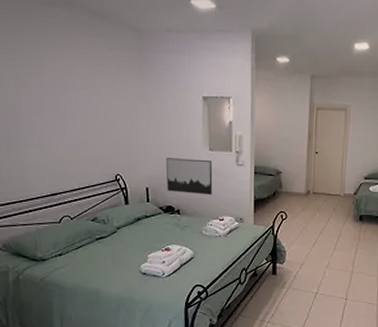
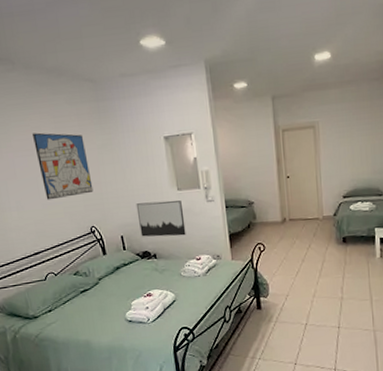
wall art: none [67,72,124,142] -> present [33,132,94,200]

